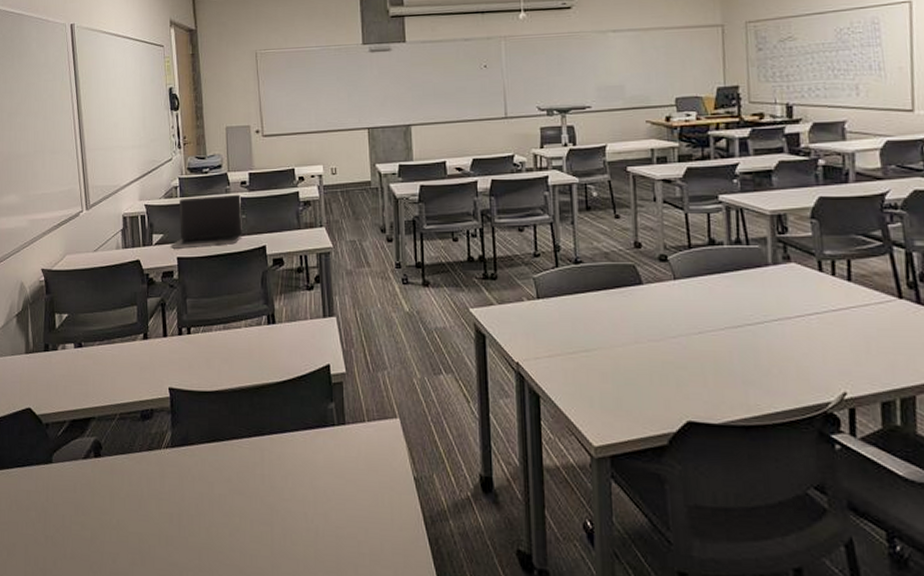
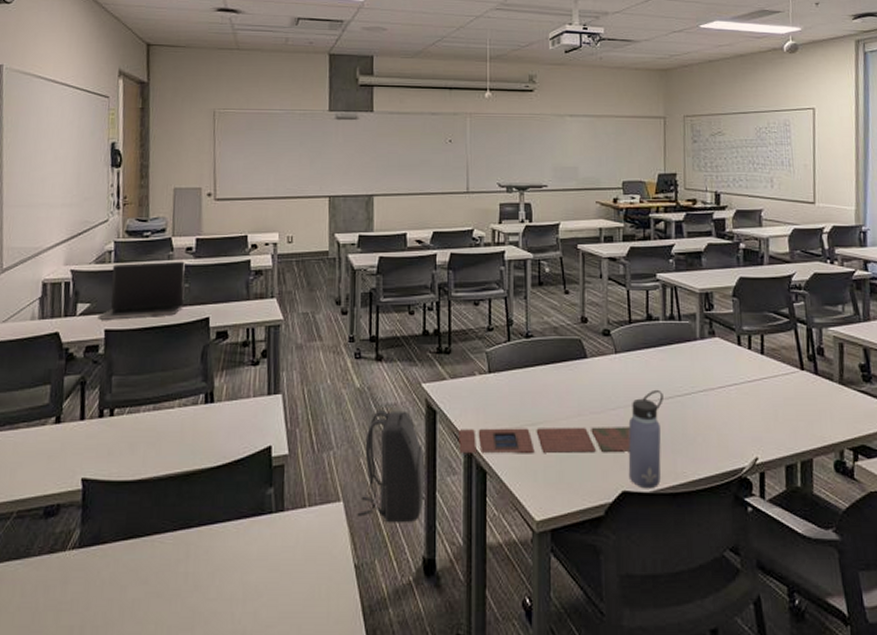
backpack: none [414,334,478,442] -> present [357,410,425,523]
papers: none [509,353,695,381] -> present [459,427,630,454]
water bottle: none [691,317,731,420] -> present [628,389,663,489]

